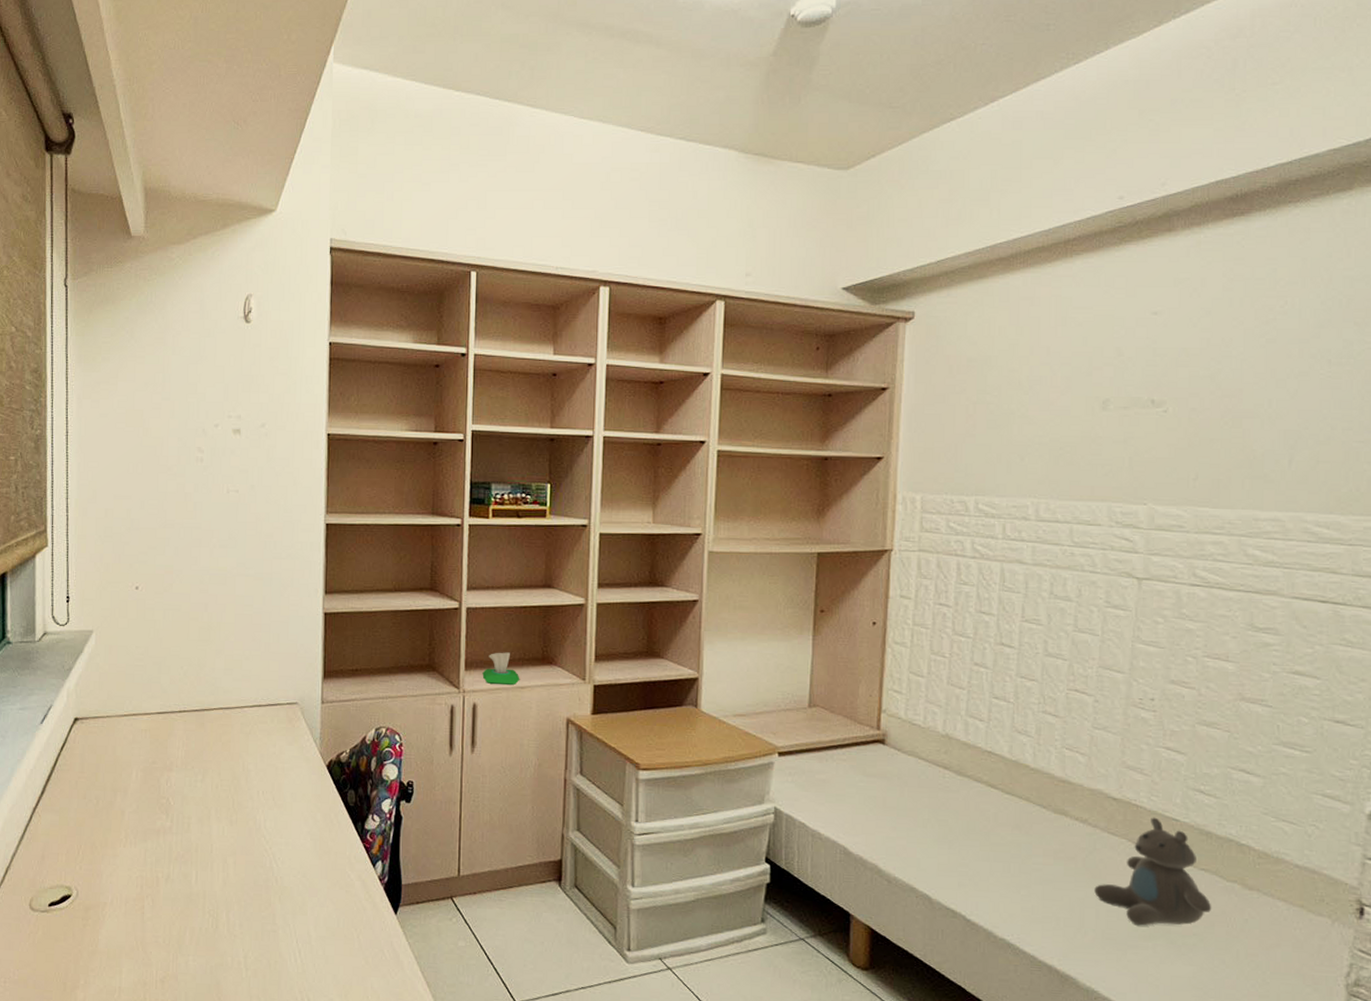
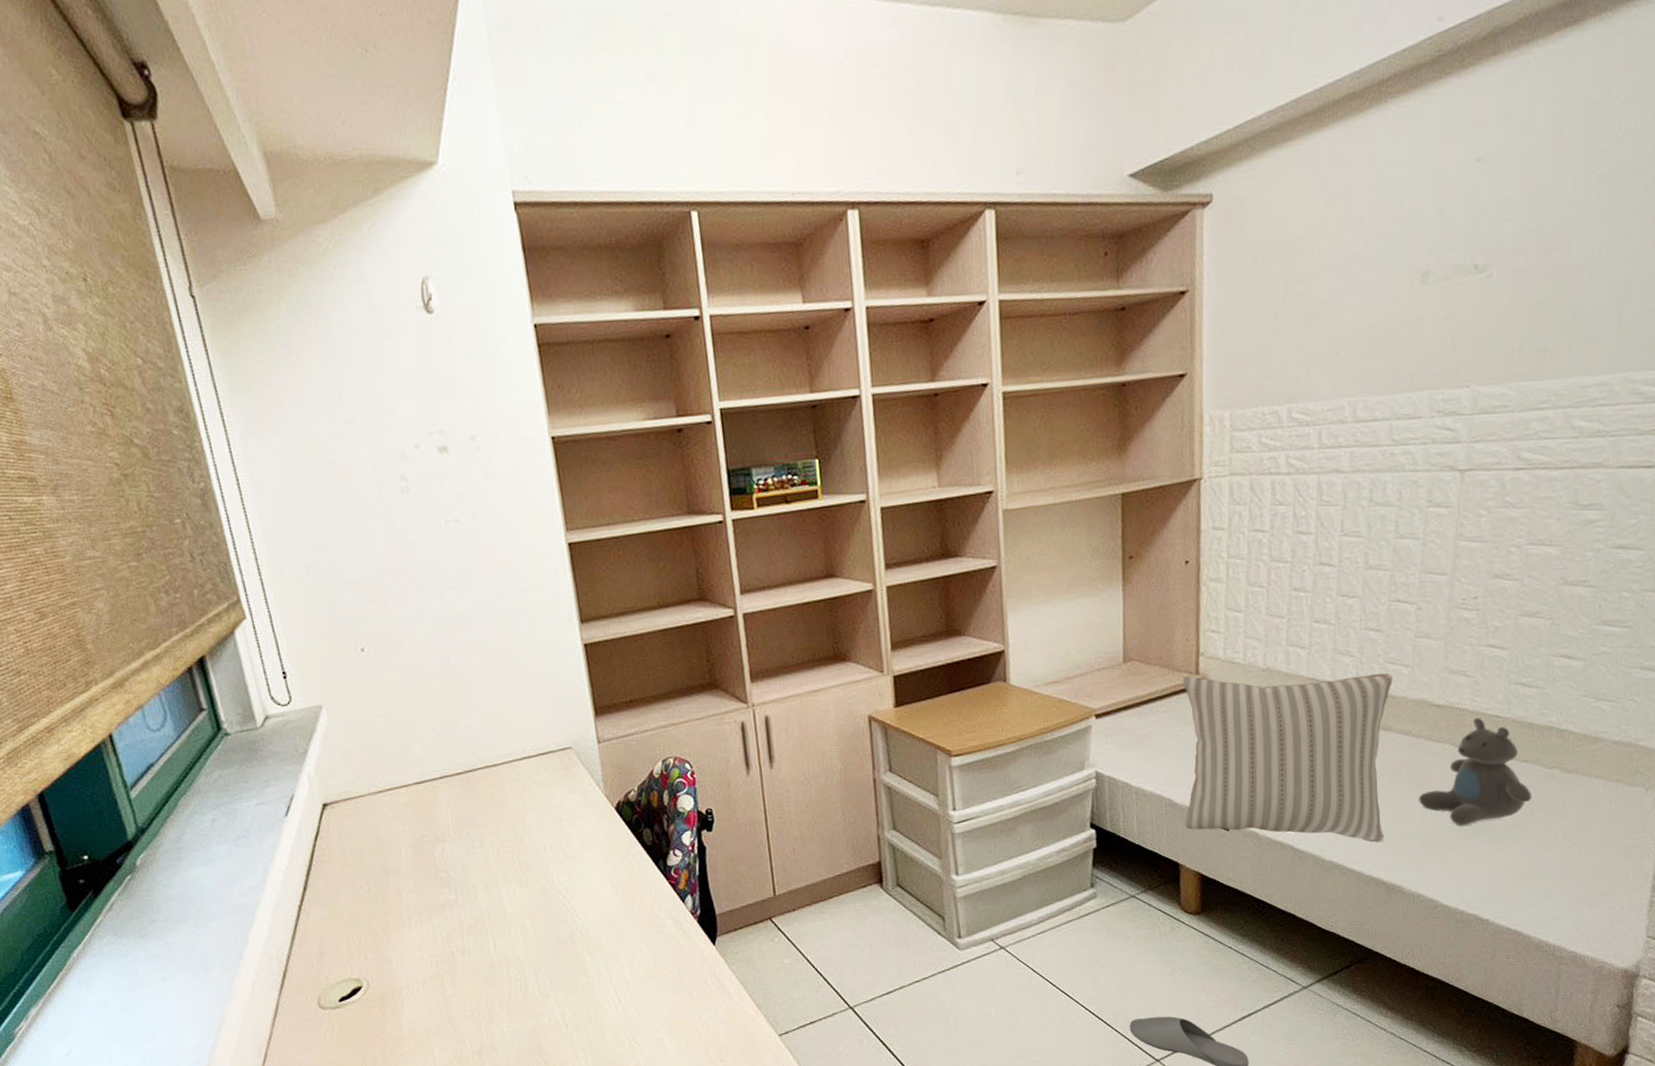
wet wipes pack: present [482,652,520,685] -> none [770,655,813,693]
pillow: none [858,730,1069,928] -> present [1183,673,1393,842]

